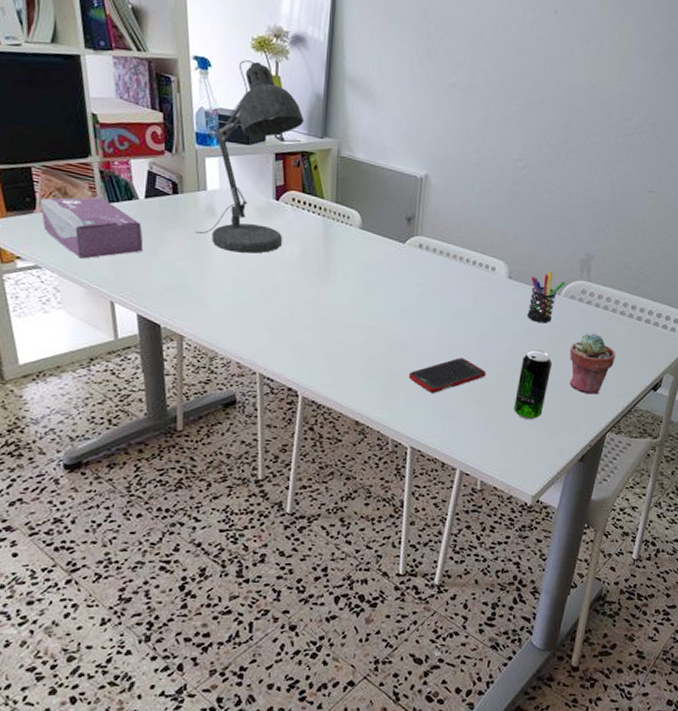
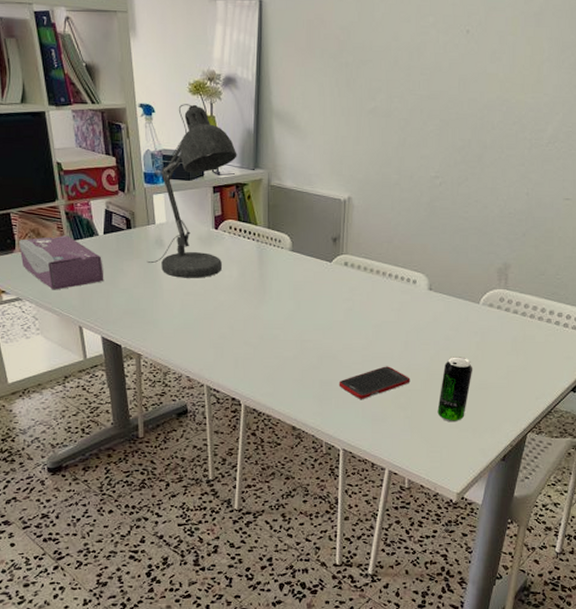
pen holder: present [527,271,566,323] -> none [448,282,484,331]
potted succulent: present [570,333,615,395] -> none [490,339,534,397]

